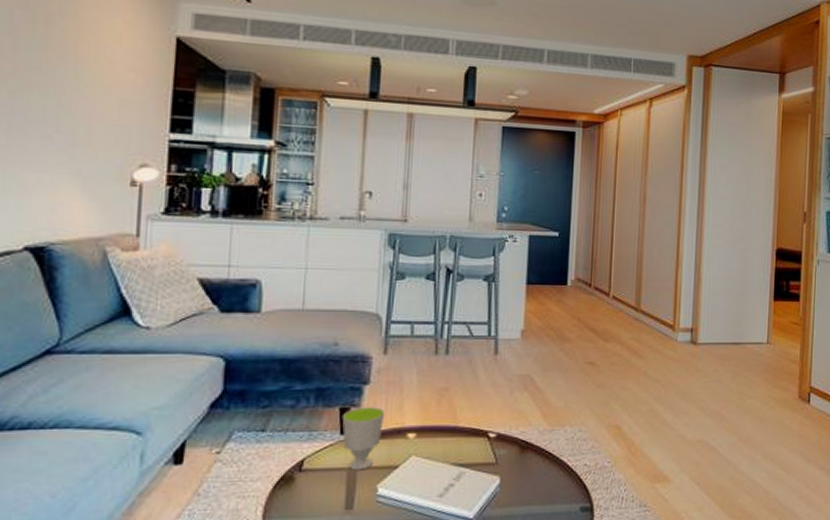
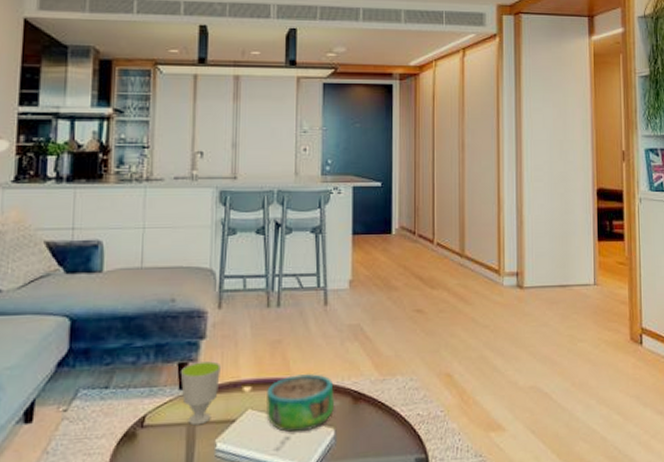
decorative bowl: none [431,422,501,480] -> present [267,374,334,433]

